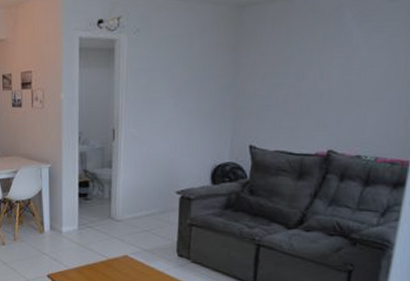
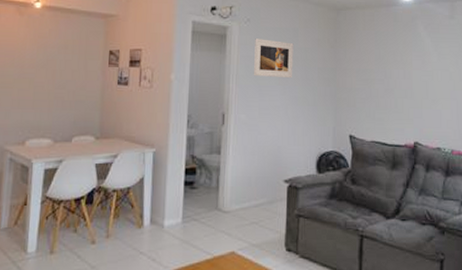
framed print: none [143,49,188,90] -> present [253,38,294,79]

